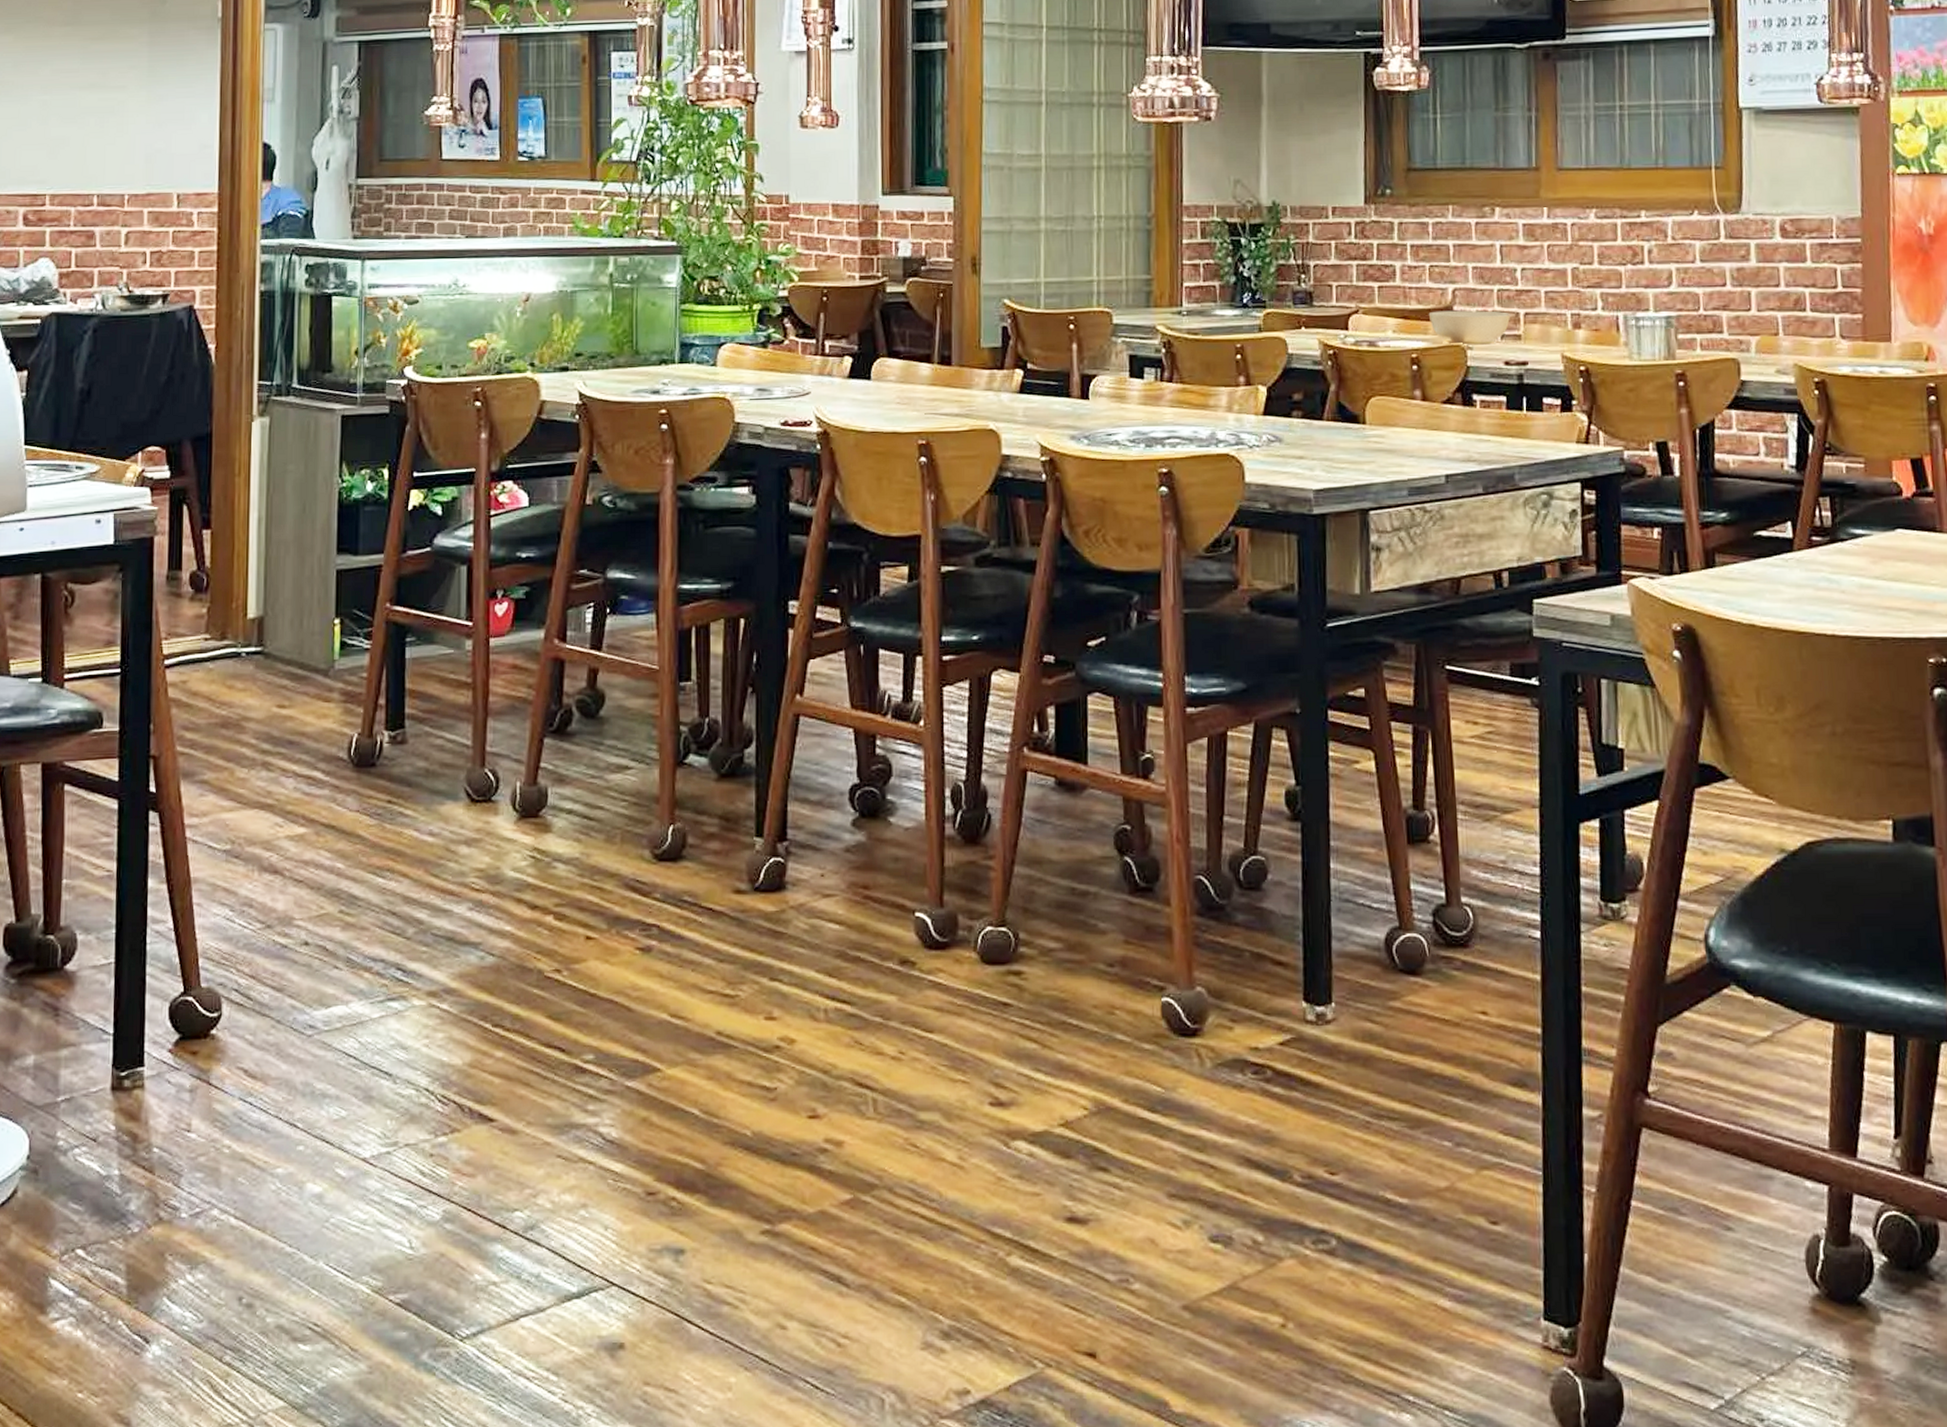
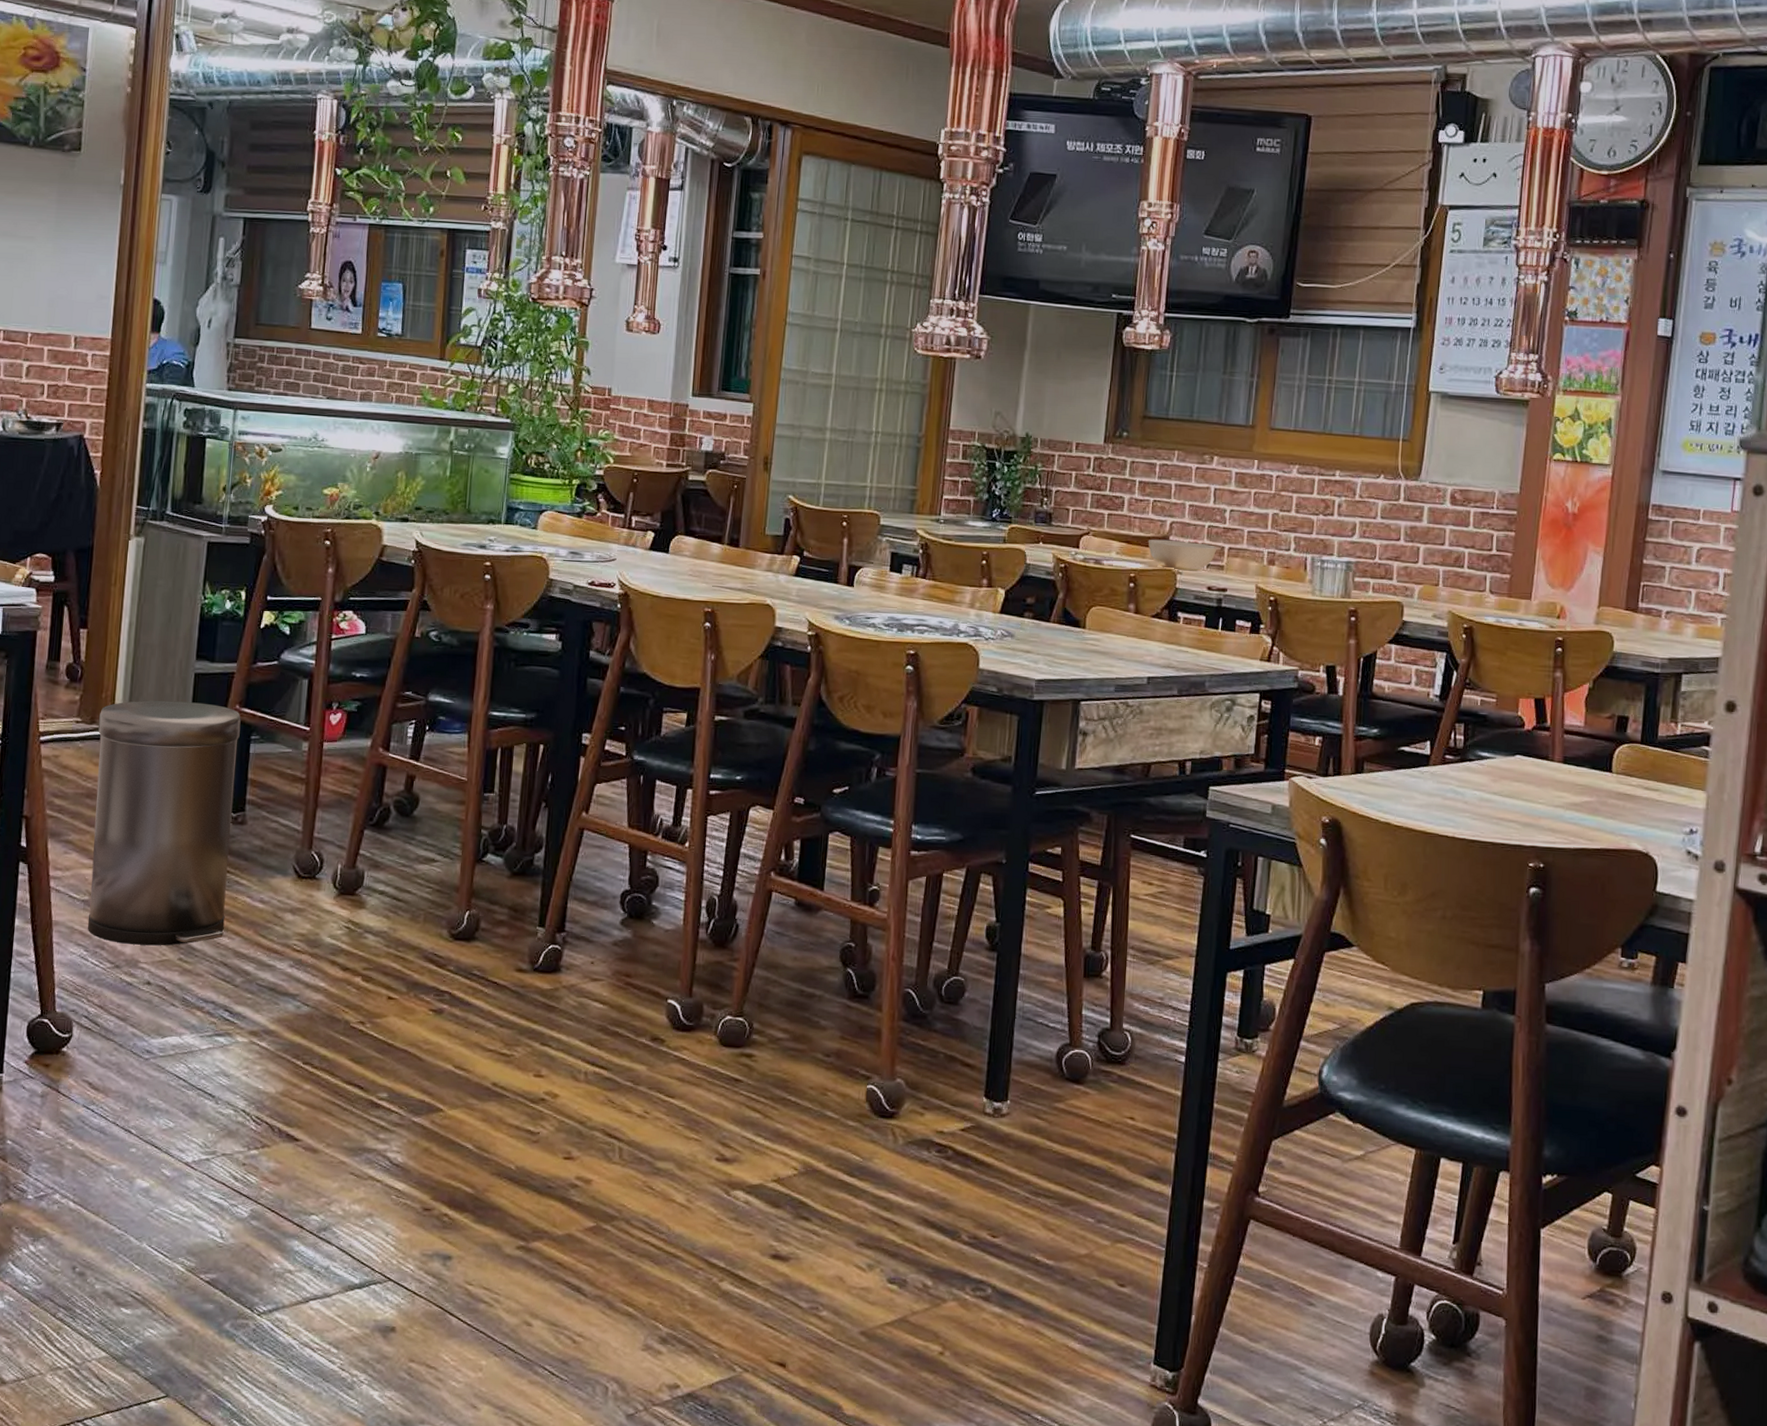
pedal bin: none [229,604,393,899] -> present [87,700,241,946]

